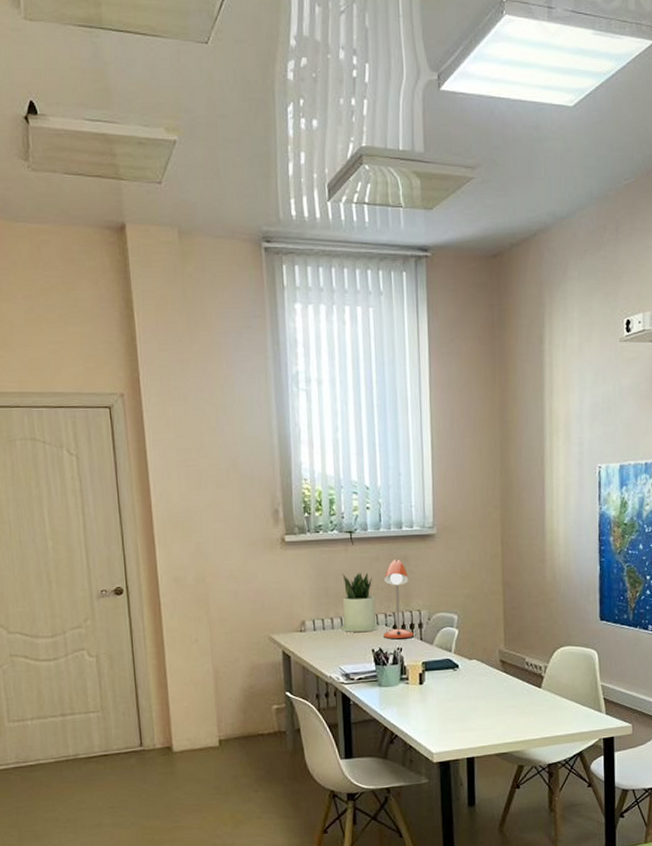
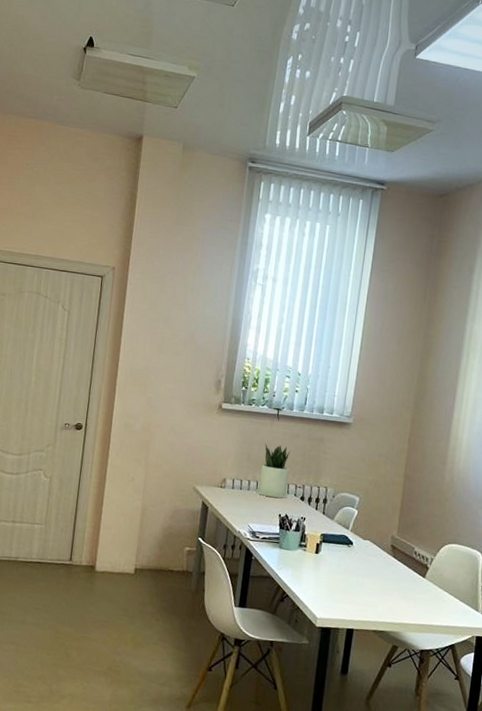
desk lamp: present [383,559,415,640] -> none [291,439,322,511]

